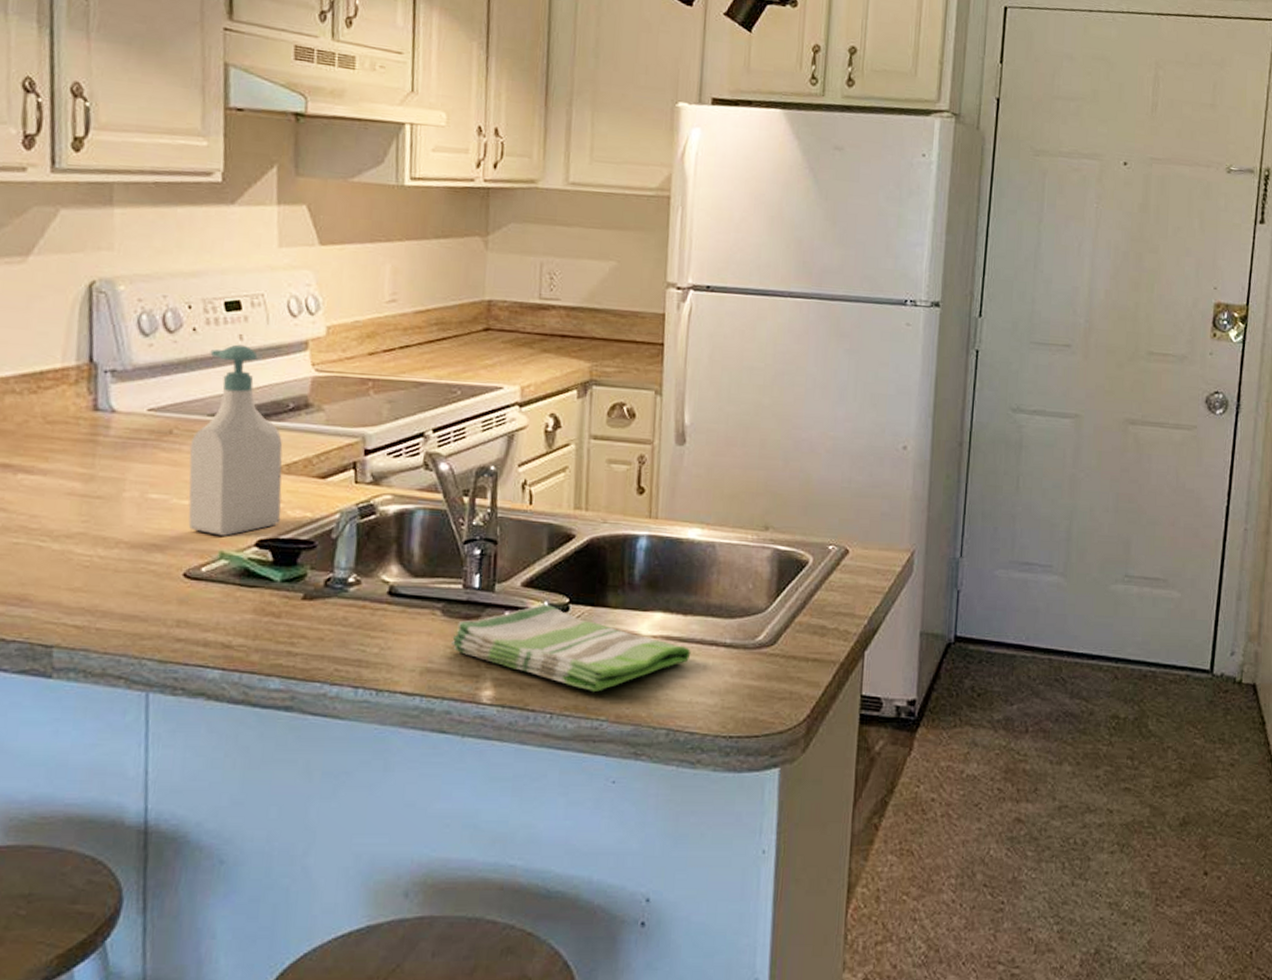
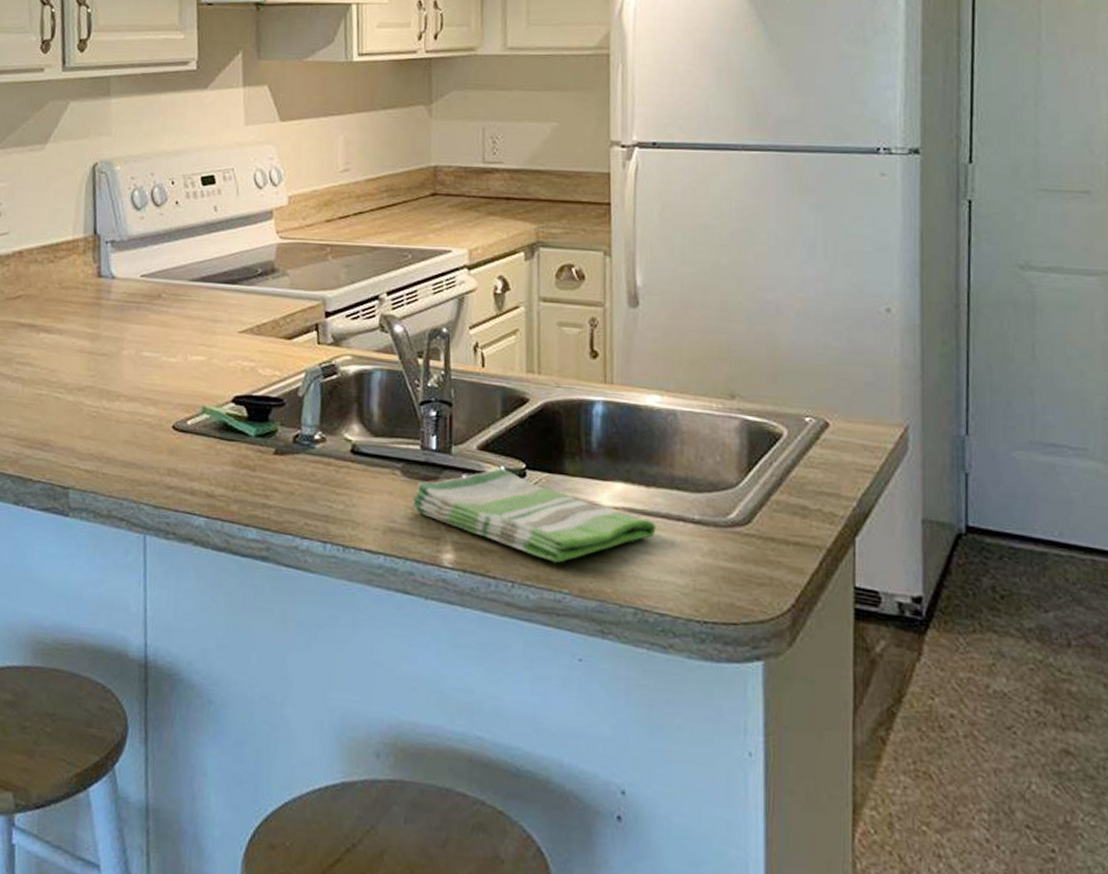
soap bottle: present [188,344,283,536] -> none [175,215,254,392]

